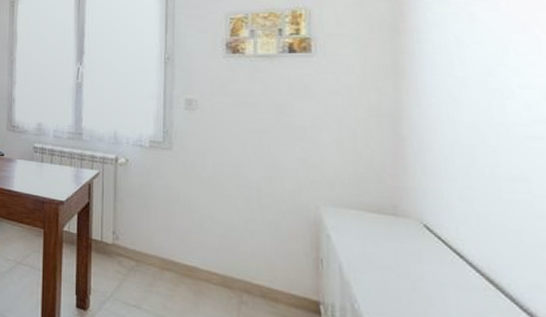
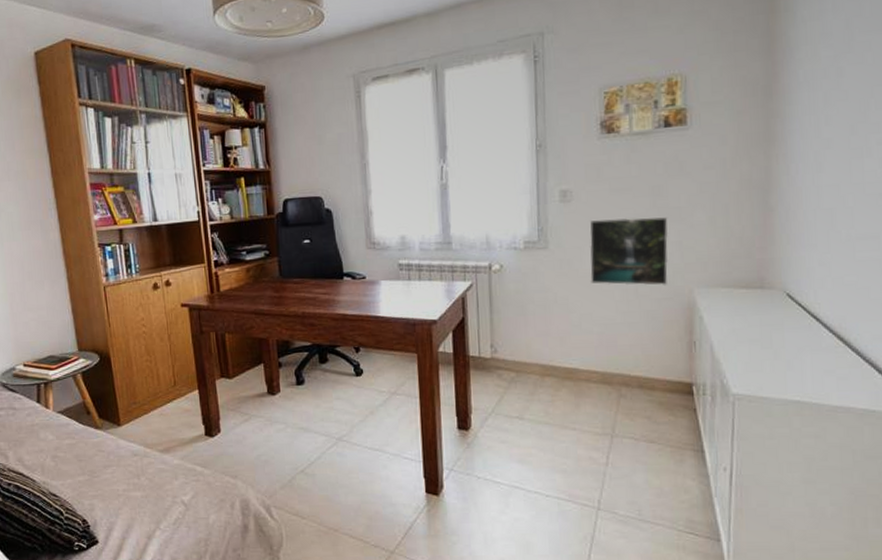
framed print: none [213,128,293,200] -> present [589,216,669,286]

